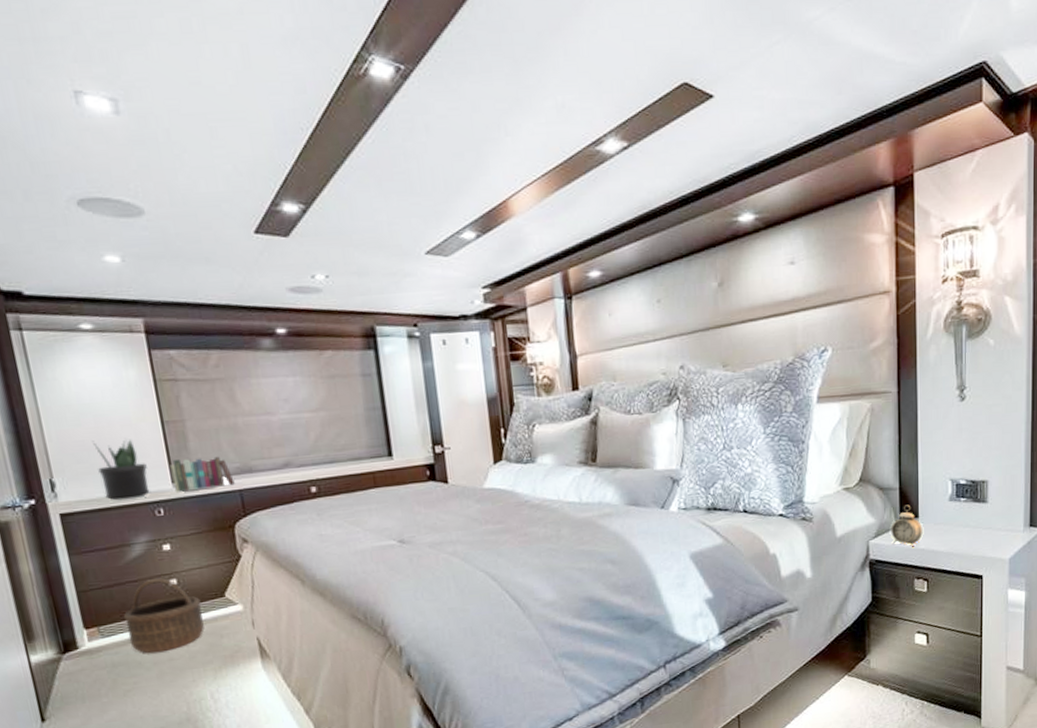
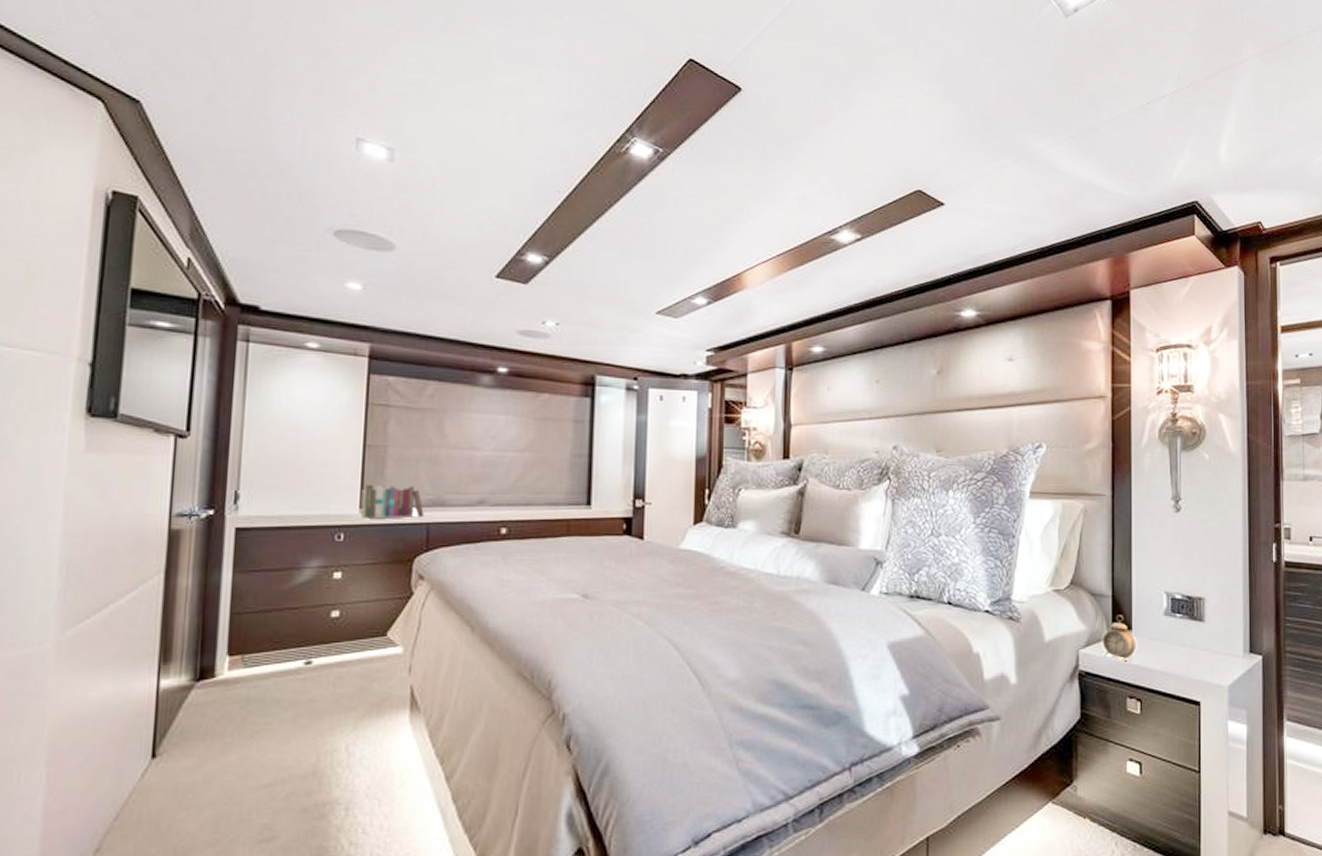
planter: present [92,439,149,501] -> none [287,456,338,521]
basket: present [123,578,204,654] -> none [272,609,360,692]

